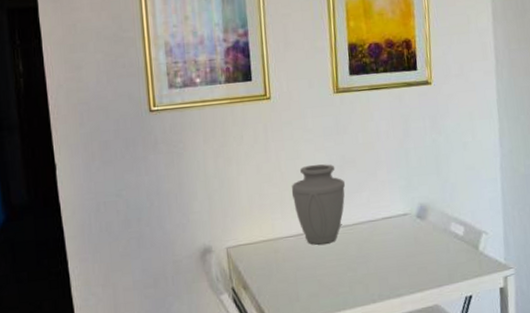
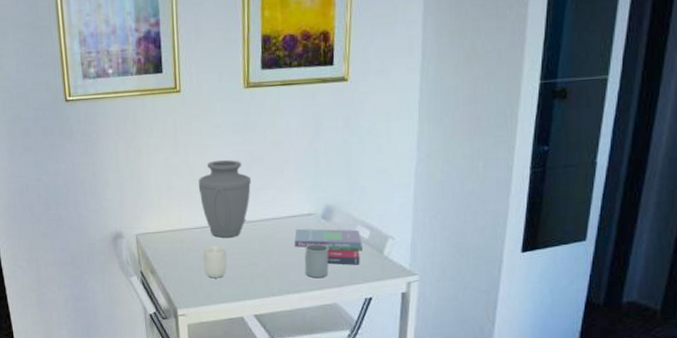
cup: none [298,253,324,289] -> present [203,245,227,278]
books: none [391,227,459,264] -> present [294,228,362,265]
mug: none [402,243,428,280] -> present [305,243,329,278]

